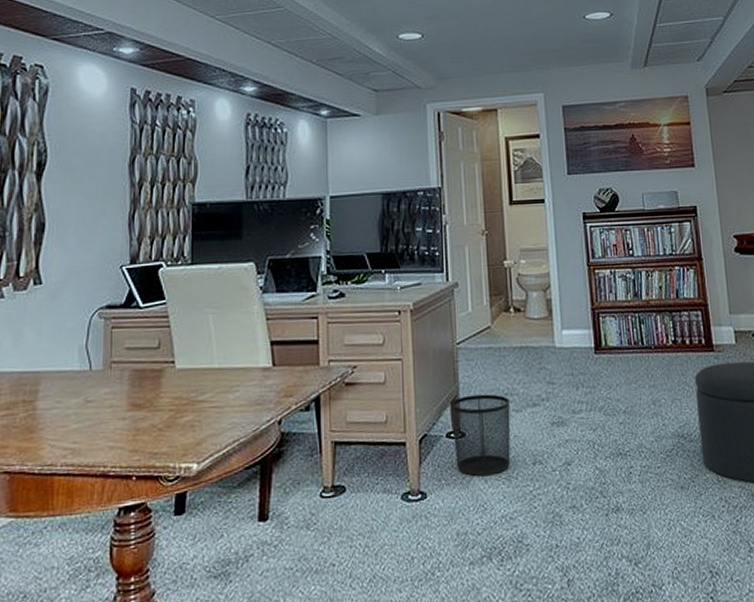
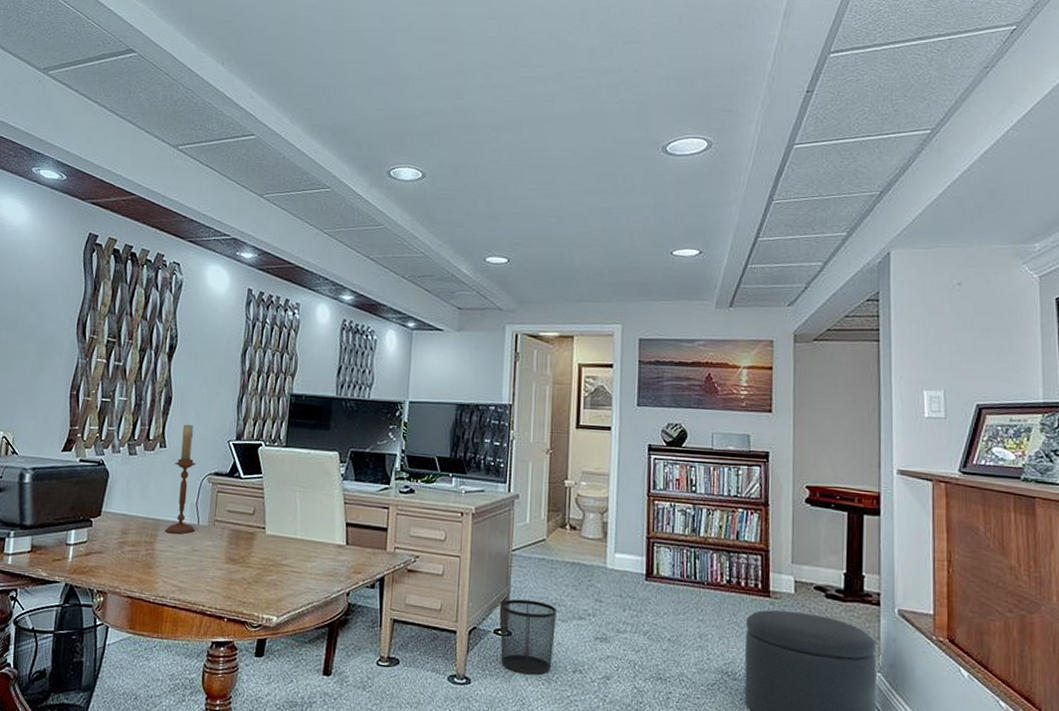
candlestick: none [48,251,86,386] -> present [165,423,196,535]

